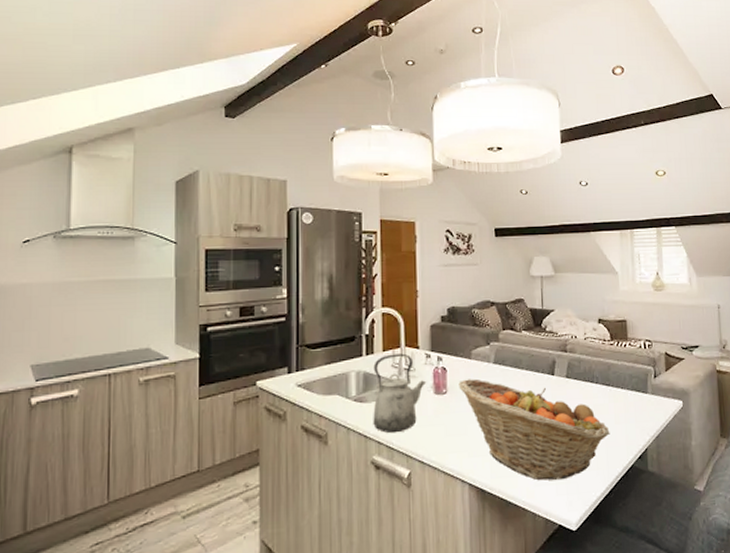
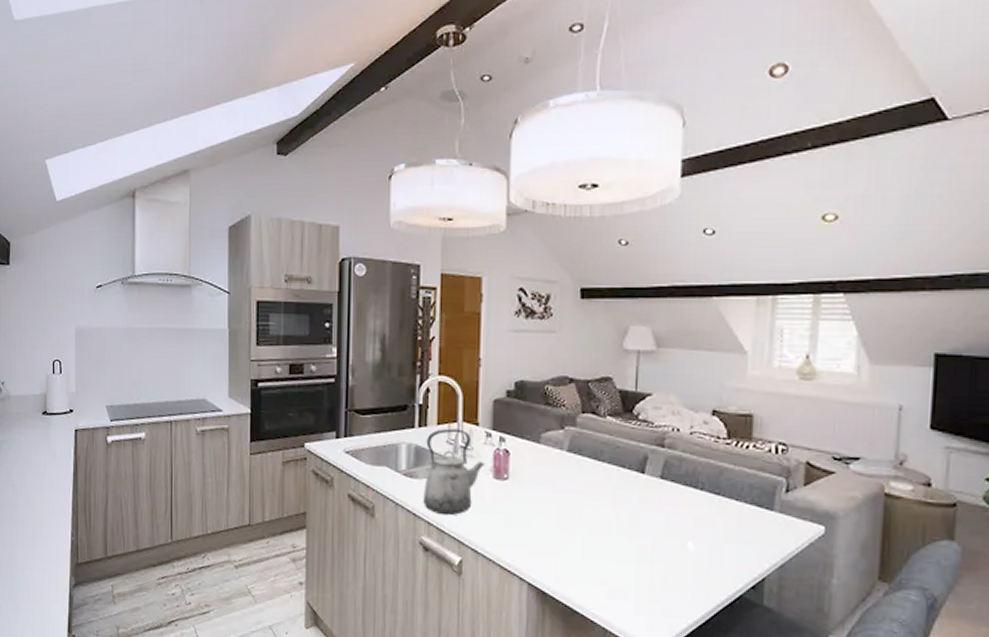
fruit basket: present [459,378,610,481] -> none [523,466,714,597]

